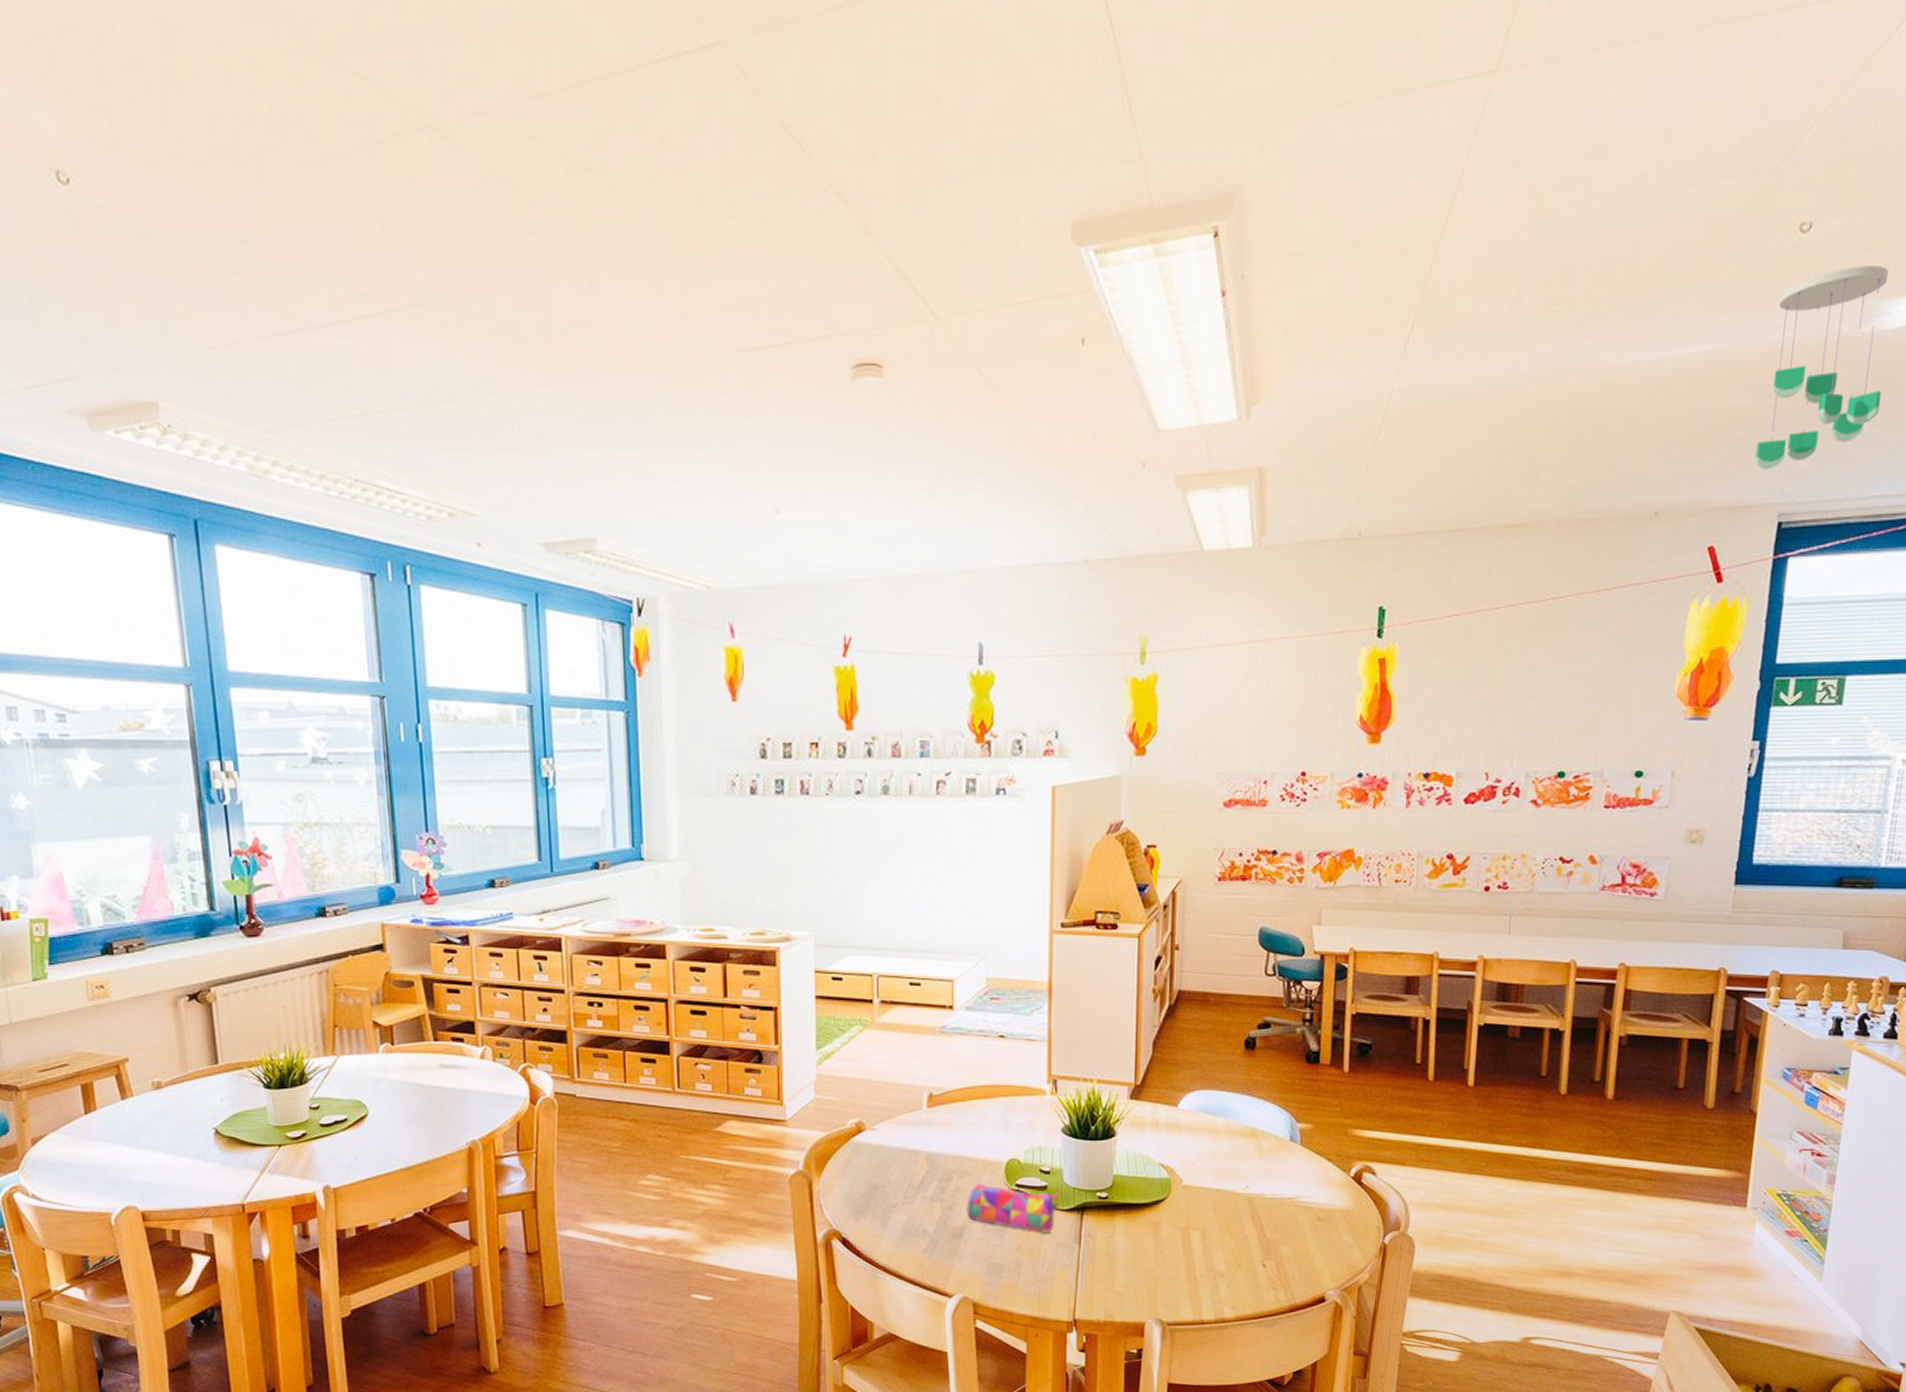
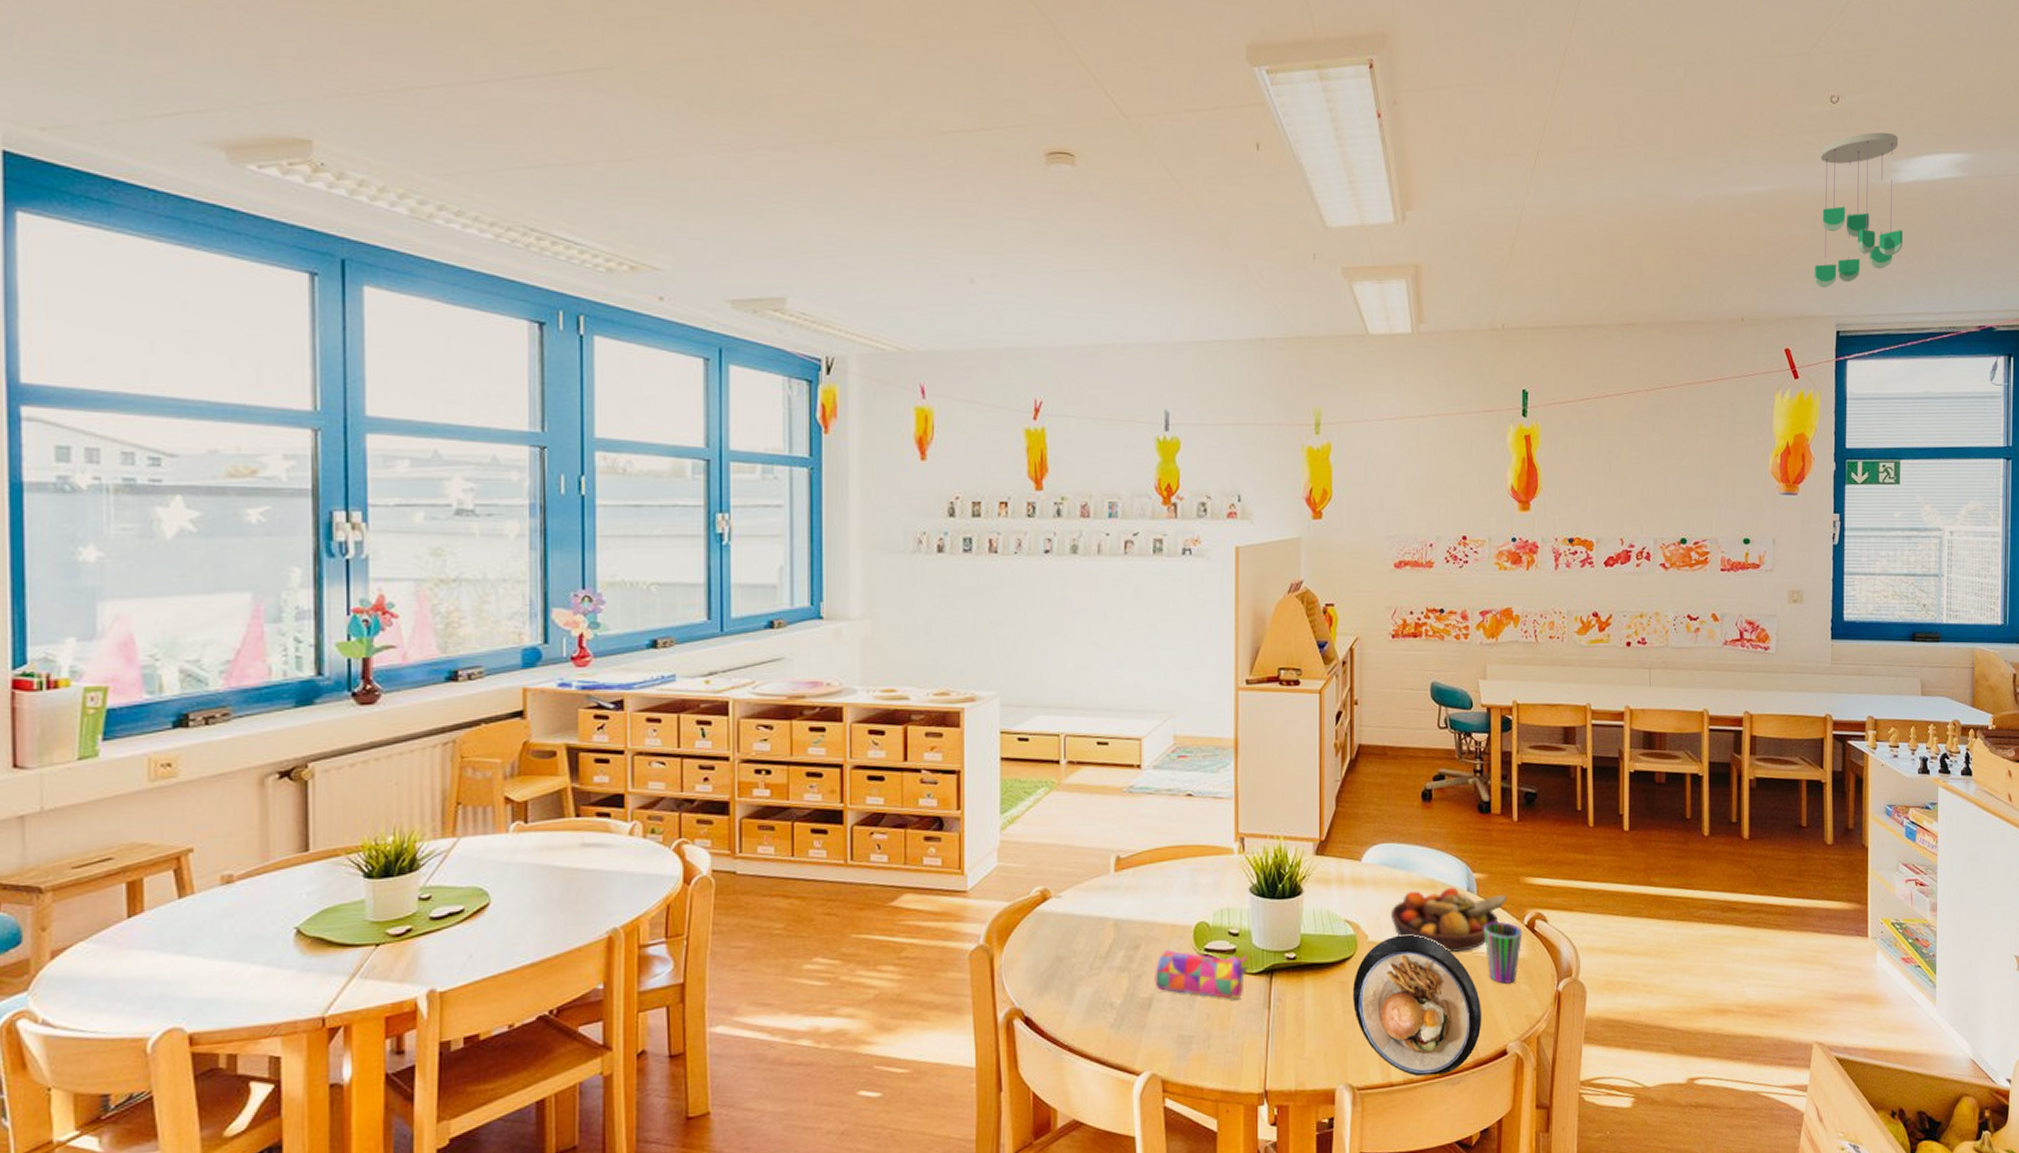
plate: none [1164,1180,1301,1316] -> present [1352,934,1482,1077]
fruit bowl: none [1207,1136,1333,1200] -> present [1390,887,1507,952]
cup: none [1305,1172,1348,1235] -> present [1483,921,1523,985]

